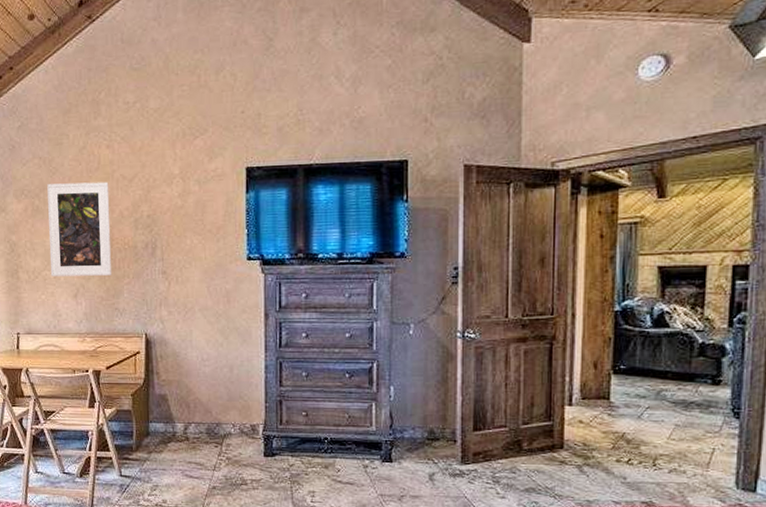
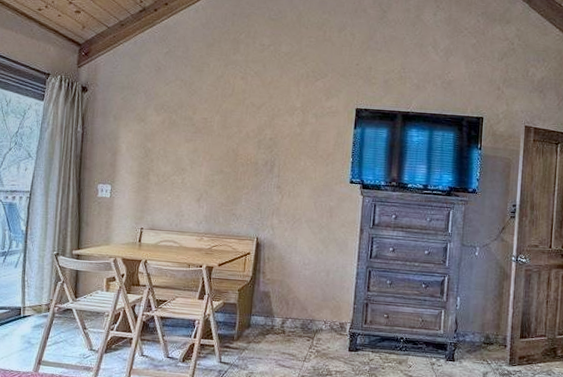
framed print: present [47,181,112,277] -> none [178,103,240,185]

